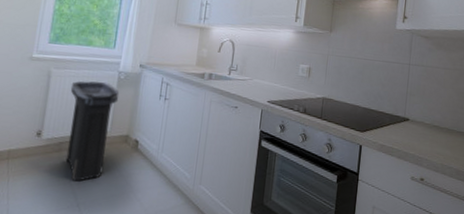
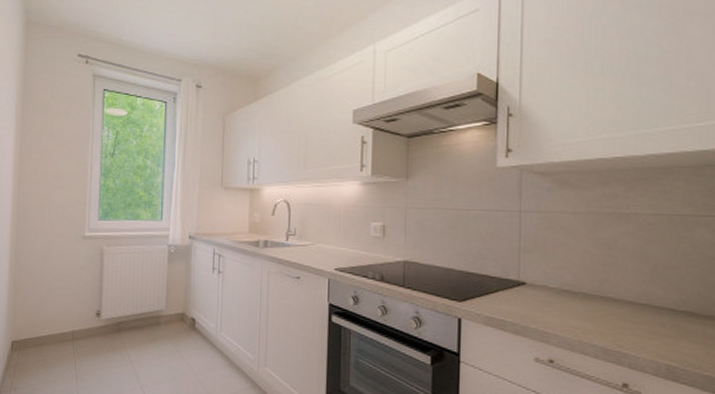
trash can: present [65,80,120,182] -> none [123,257,171,363]

